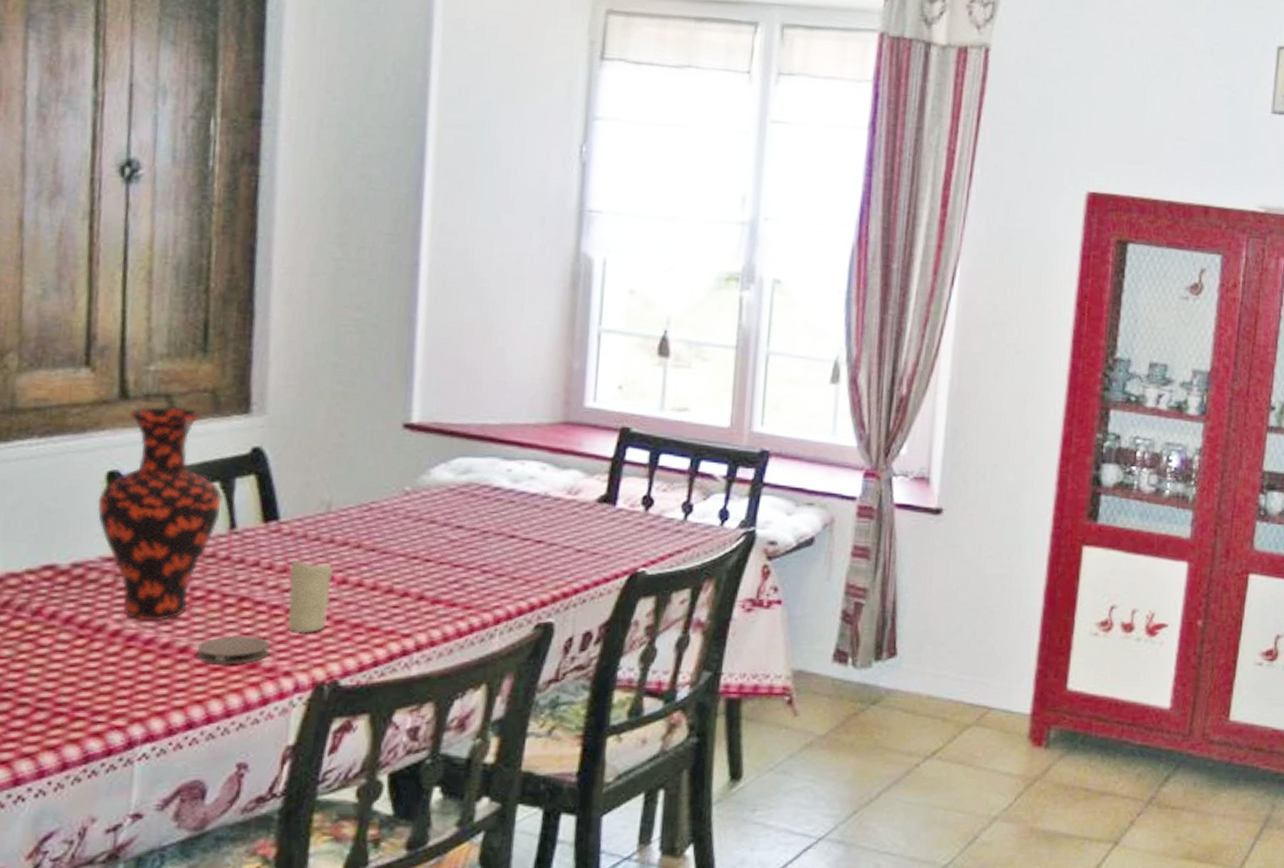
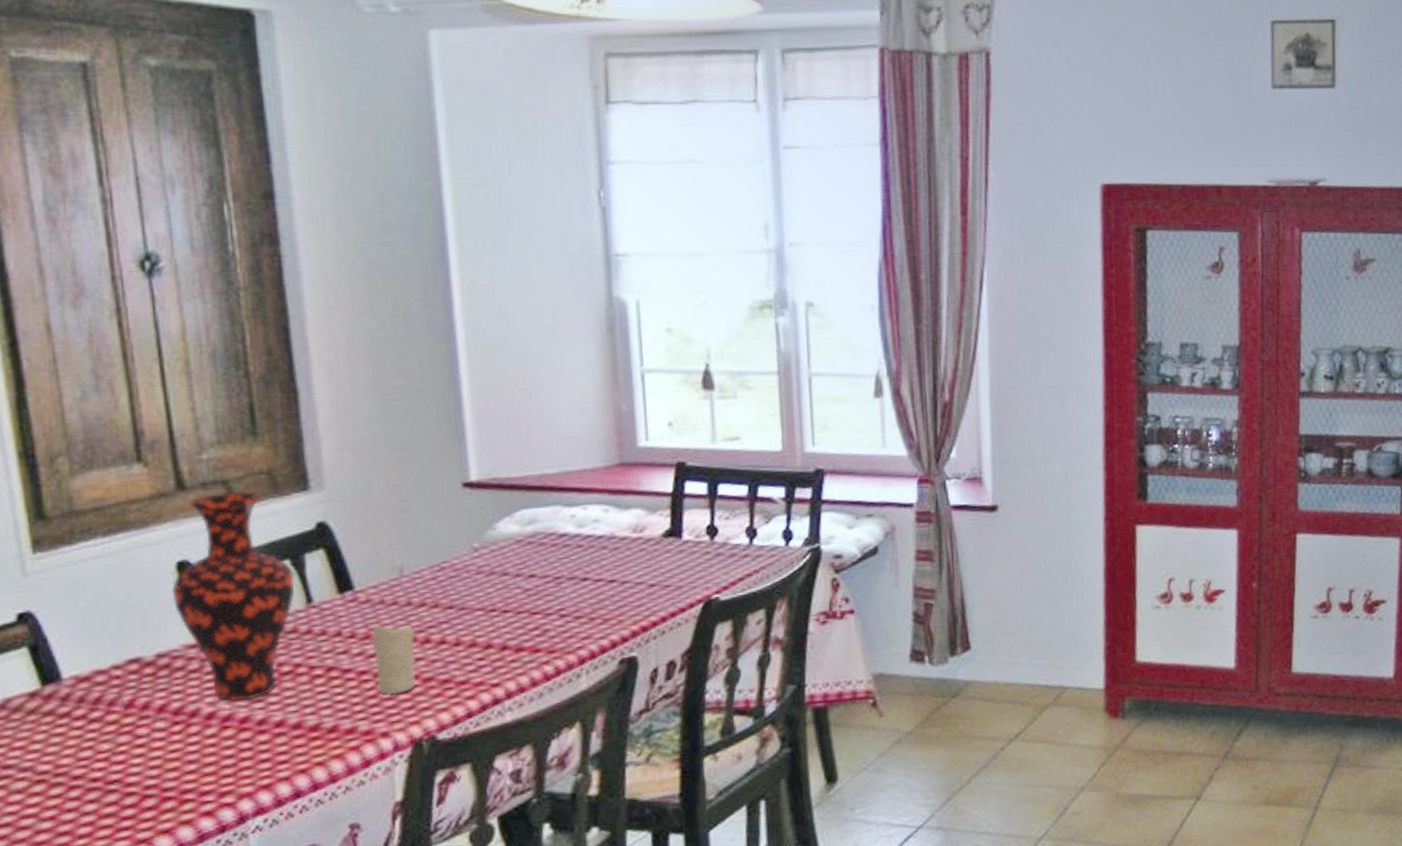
coaster: present [196,636,270,665] -> none [292,703,364,734]

